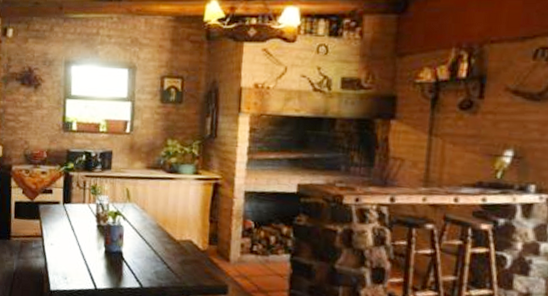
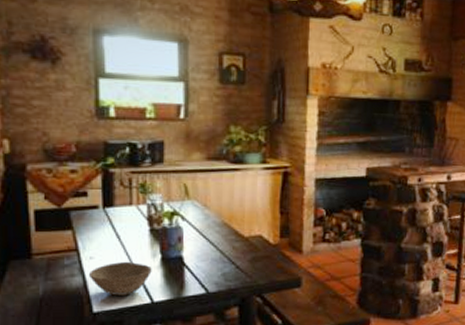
bowl: none [48,250,97,280] -> present [88,261,152,295]

